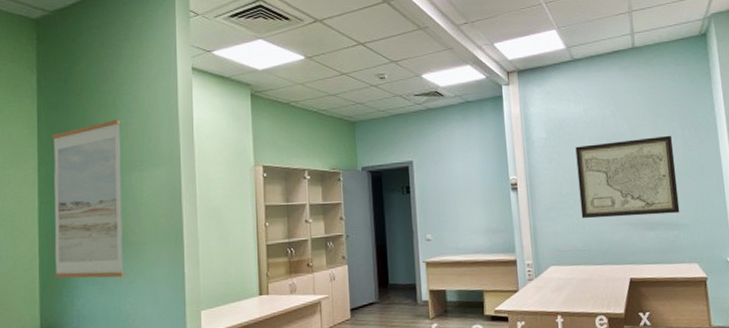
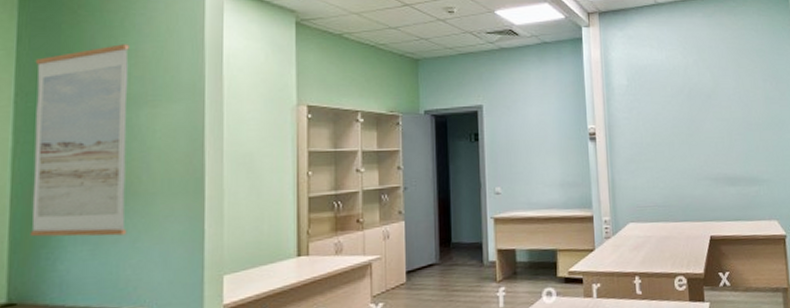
wall art: present [575,135,680,219] -> none [657,87,761,173]

